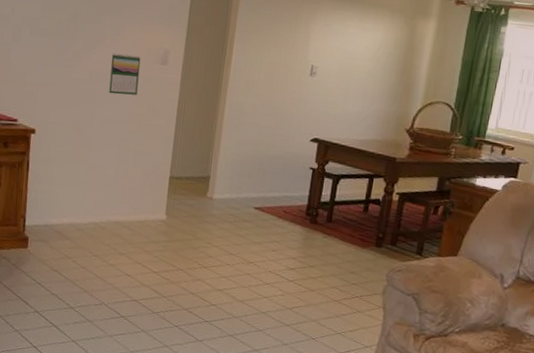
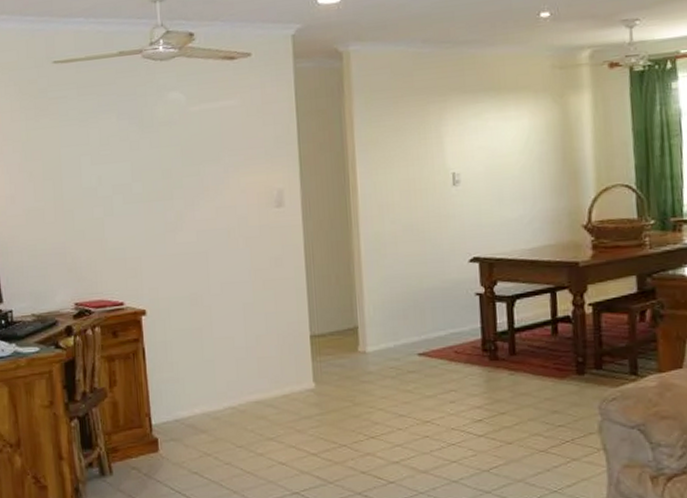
calendar: present [109,53,141,96] -> none [218,202,255,252]

